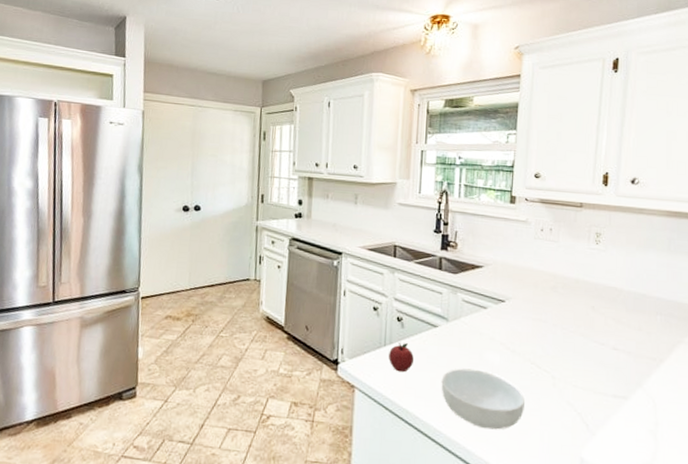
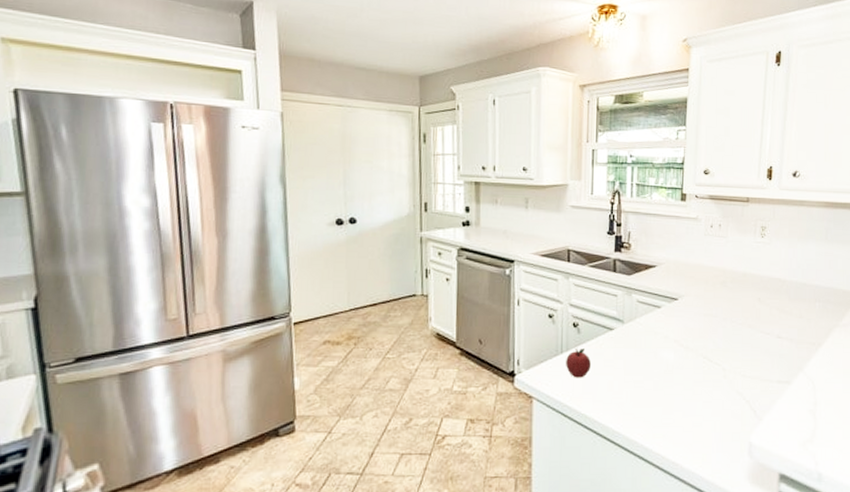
cereal bowl: present [441,368,525,430] -> none [618,368,698,425]

